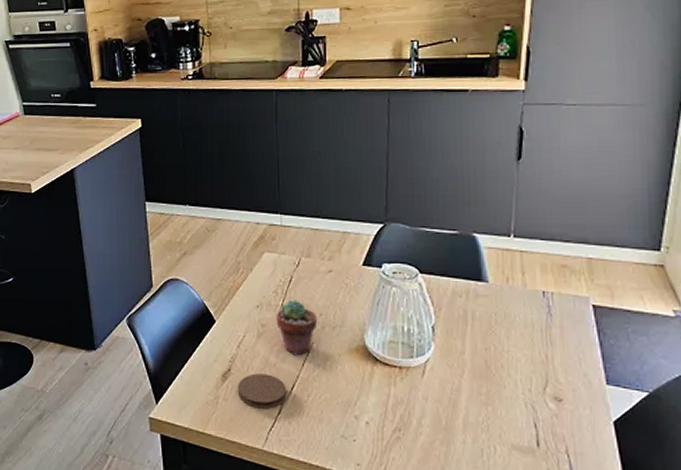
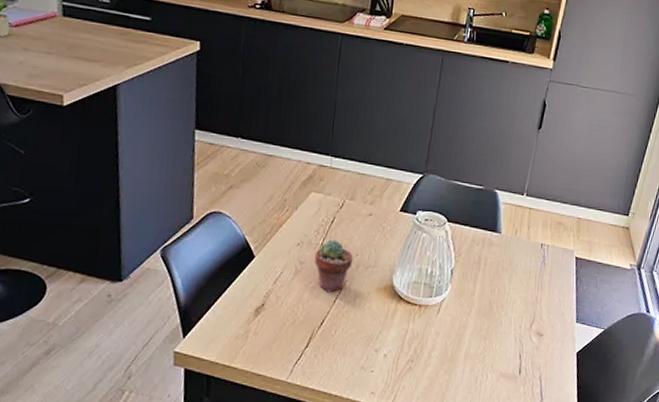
coaster: present [237,373,287,409] -> none [268,309,317,343]

